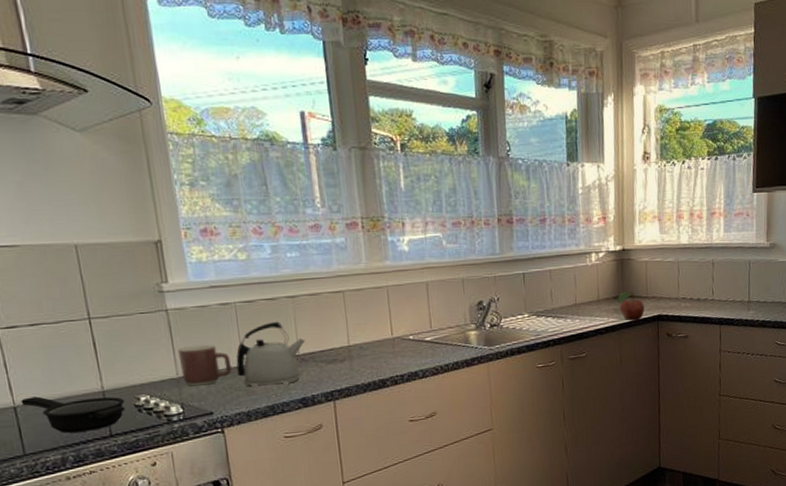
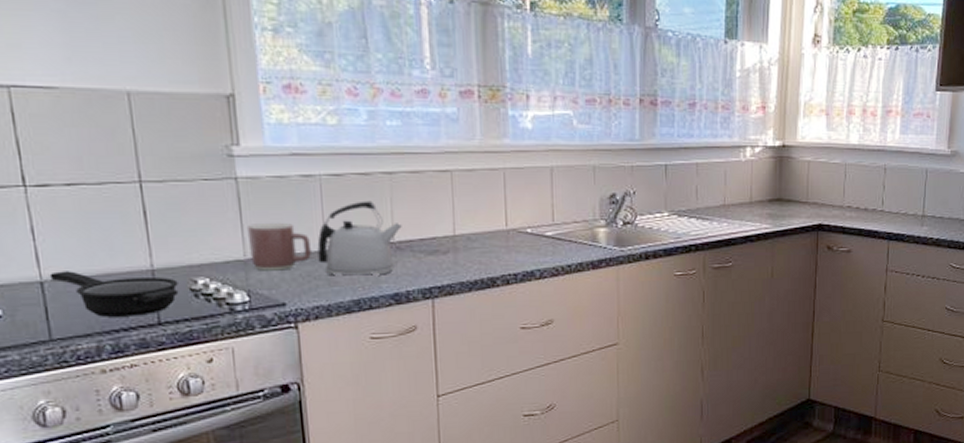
fruit: present [617,291,645,322] -> none [773,194,803,230]

